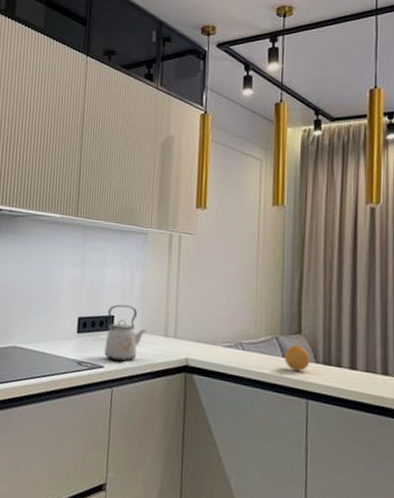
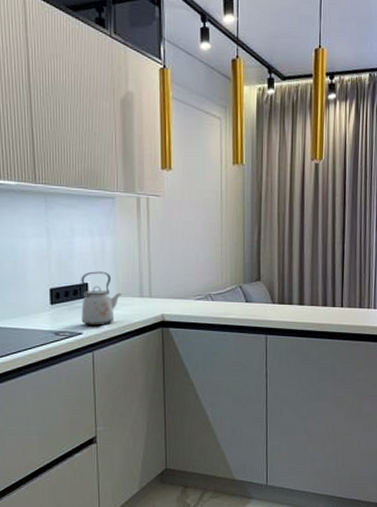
fruit: present [284,344,310,371] -> none [247,290,268,312]

